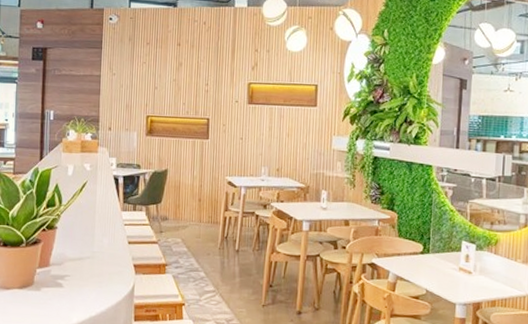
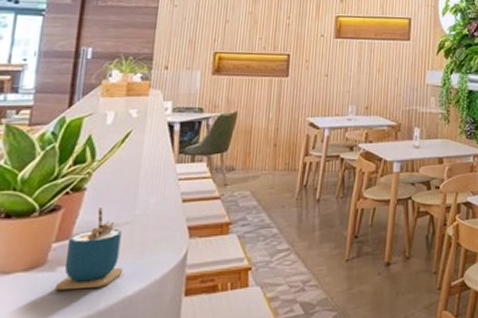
cup: none [41,243,88,307] -> present [55,208,124,291]

